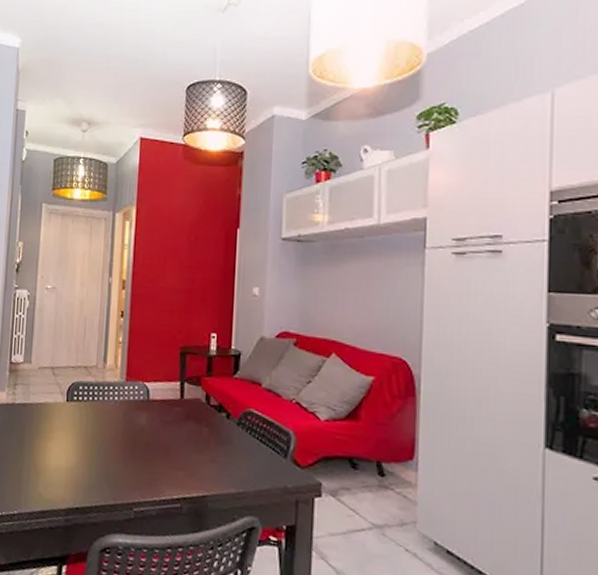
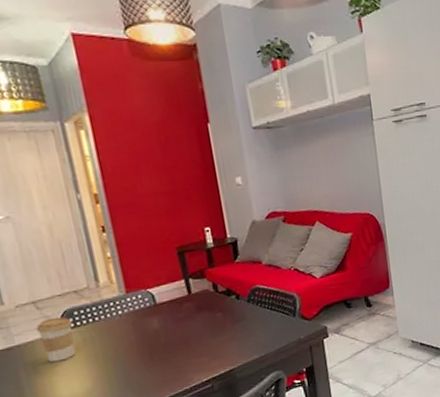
coffee cup: none [48,386,76,430] -> present [36,317,76,363]

